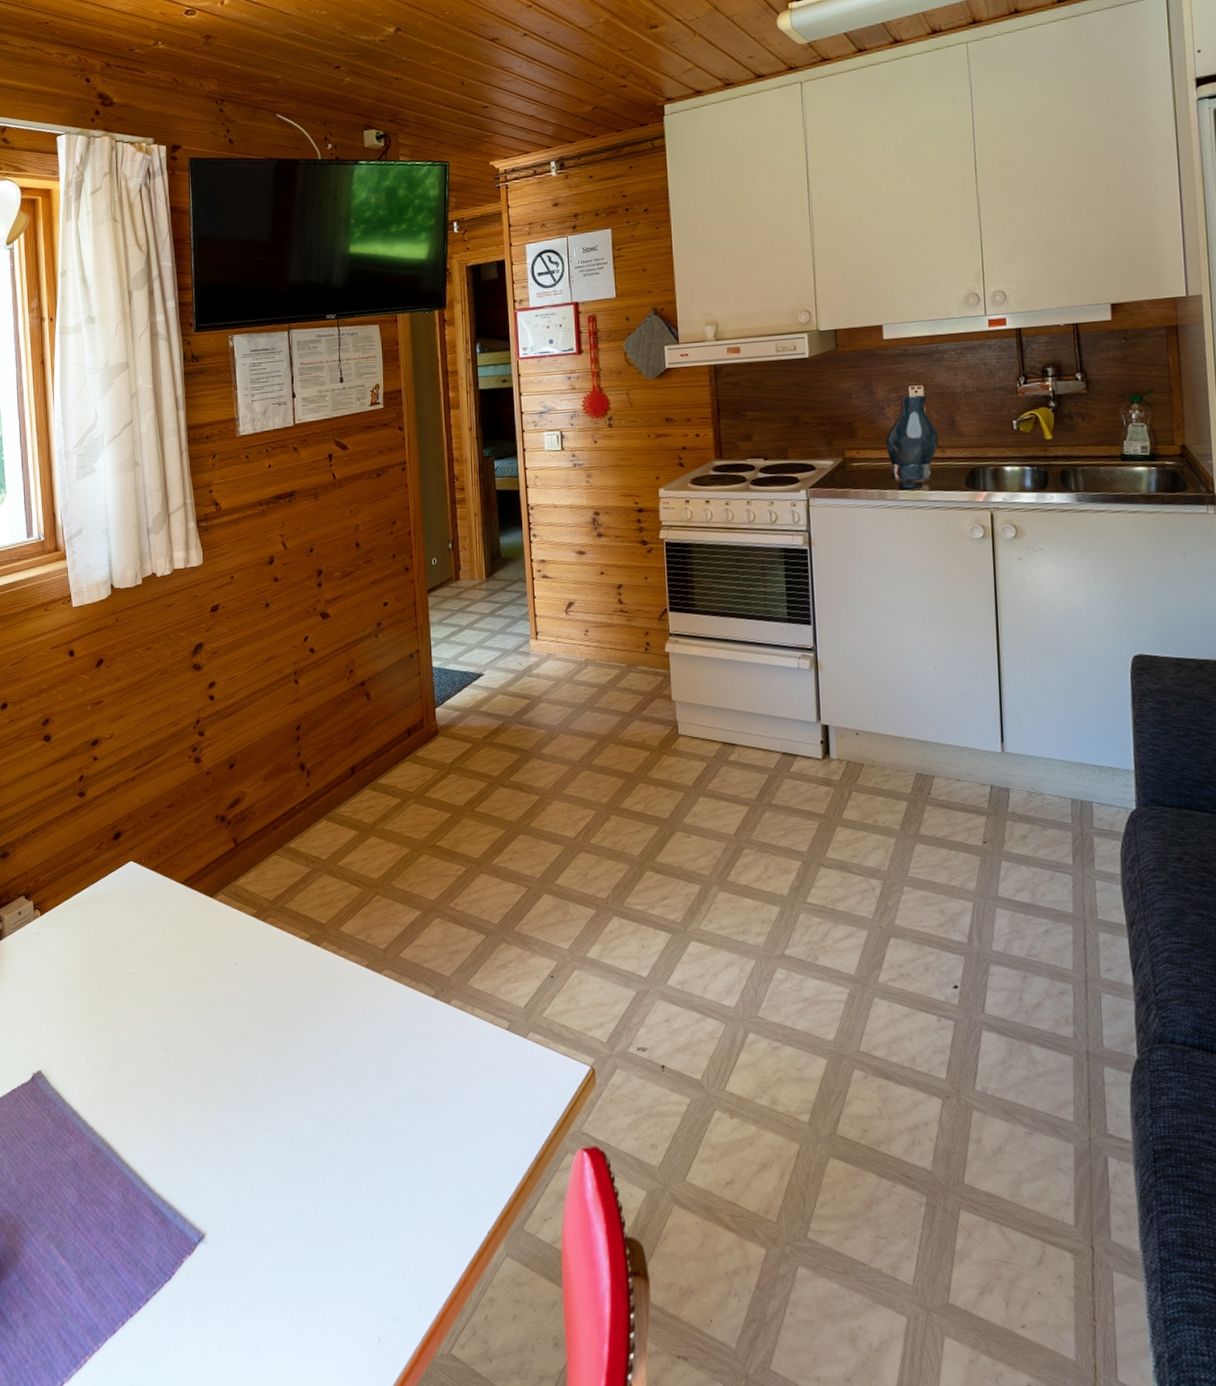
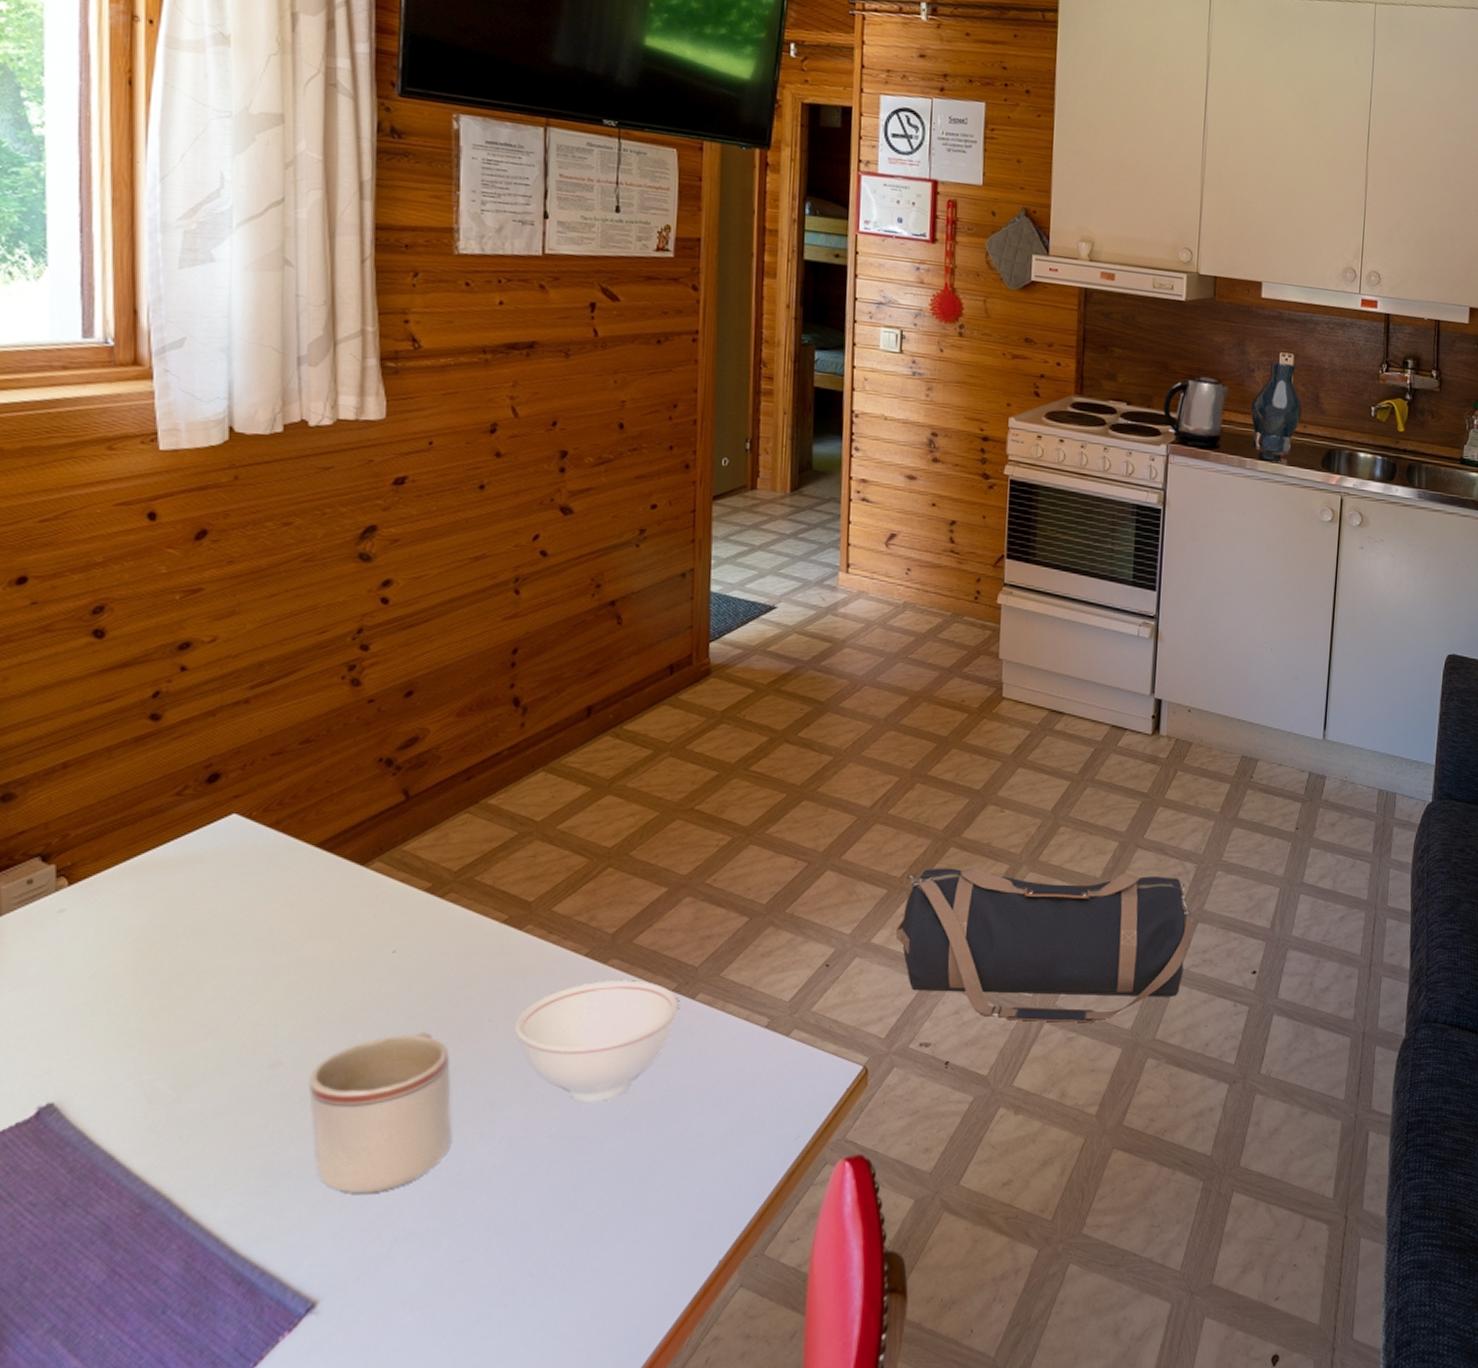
mug: none [189,1027,284,1152] -> present [309,1032,452,1194]
bowl: none [321,987,438,1089] -> present [515,980,679,1104]
duffel bag: none [606,888,886,1034] -> present [895,866,1194,1023]
kettle: none [798,421,862,489] -> present [1163,376,1229,450]

